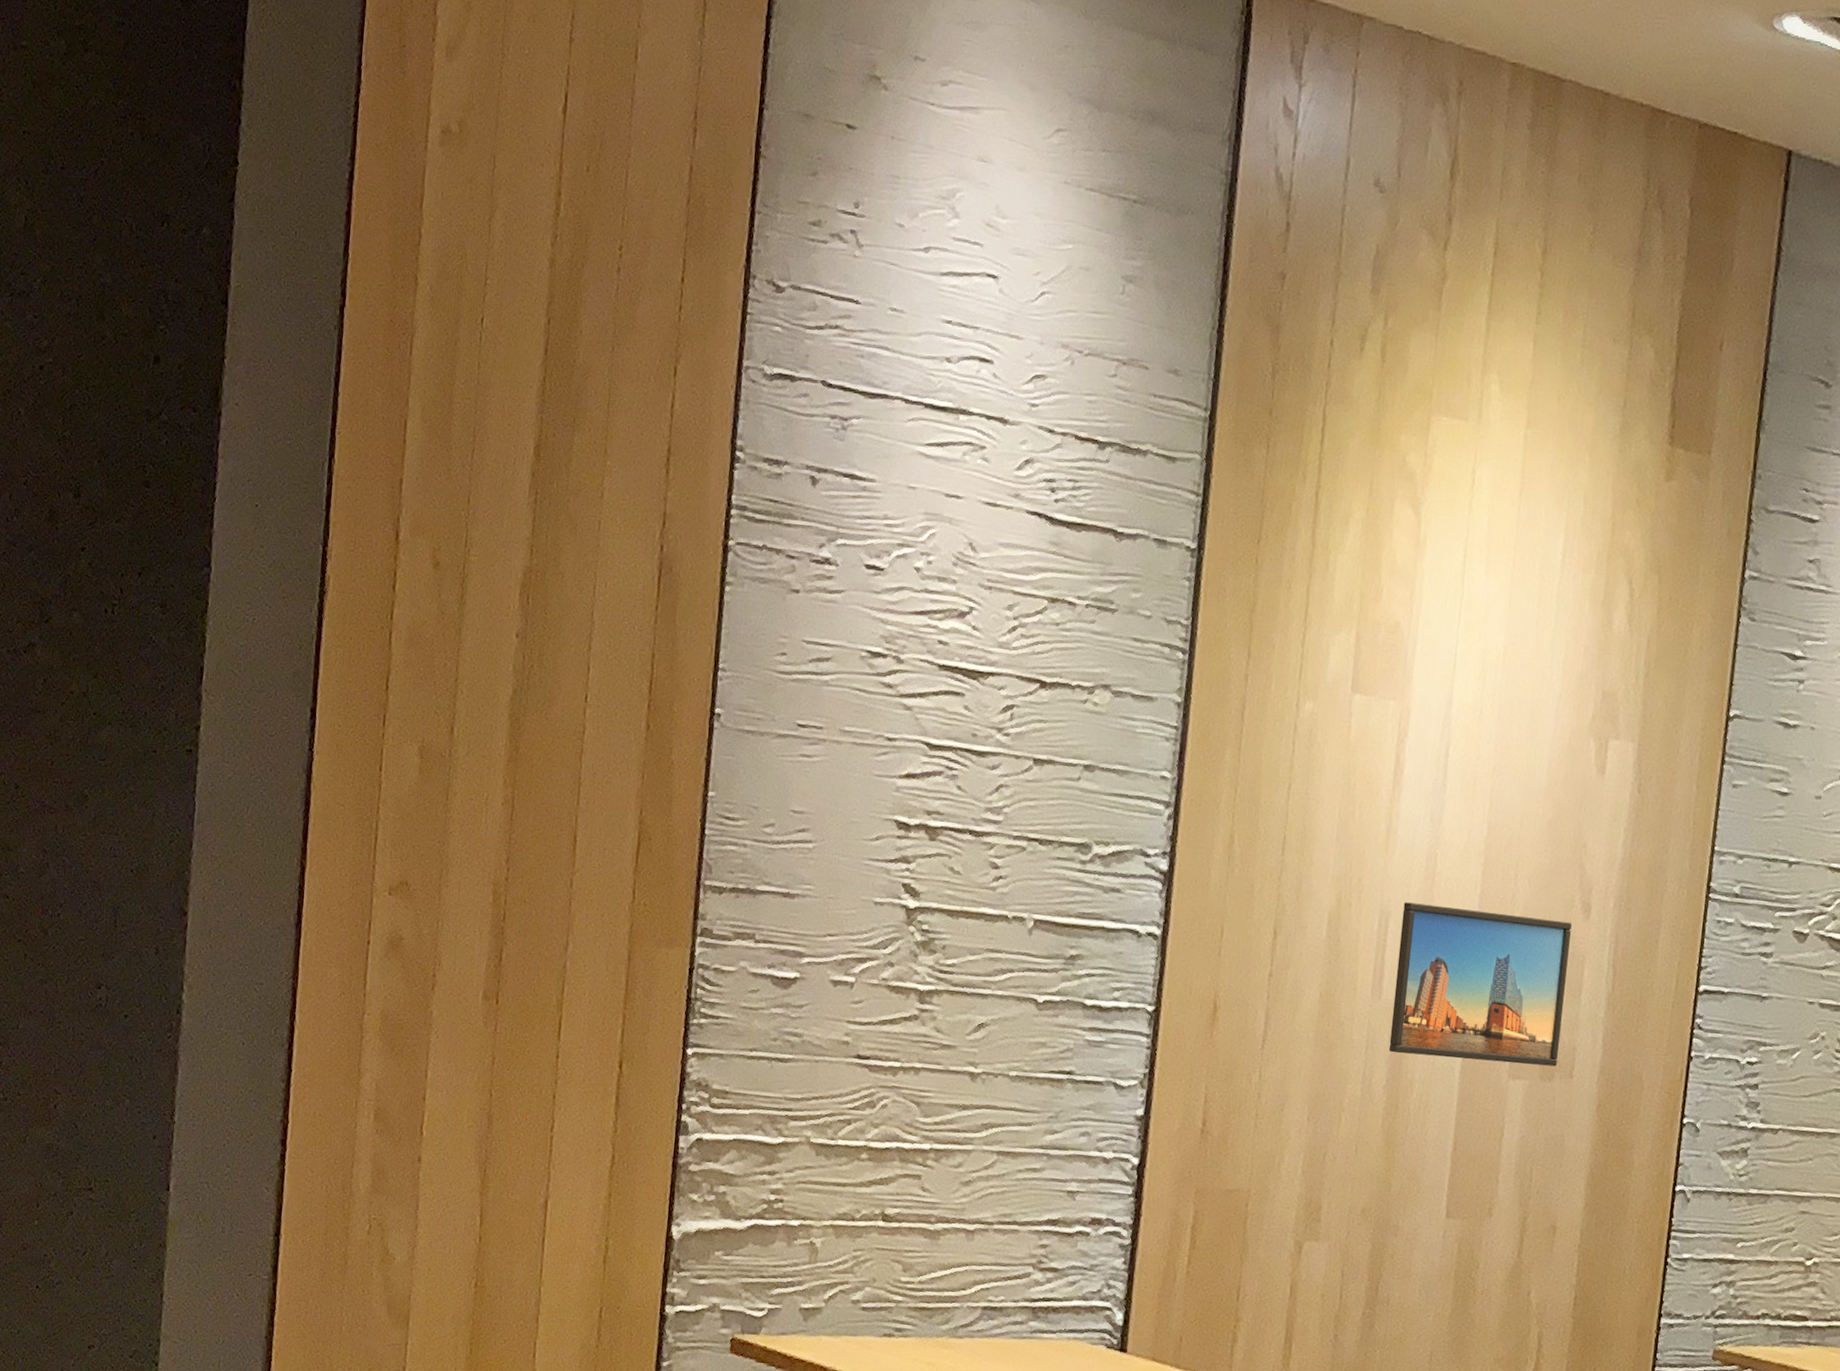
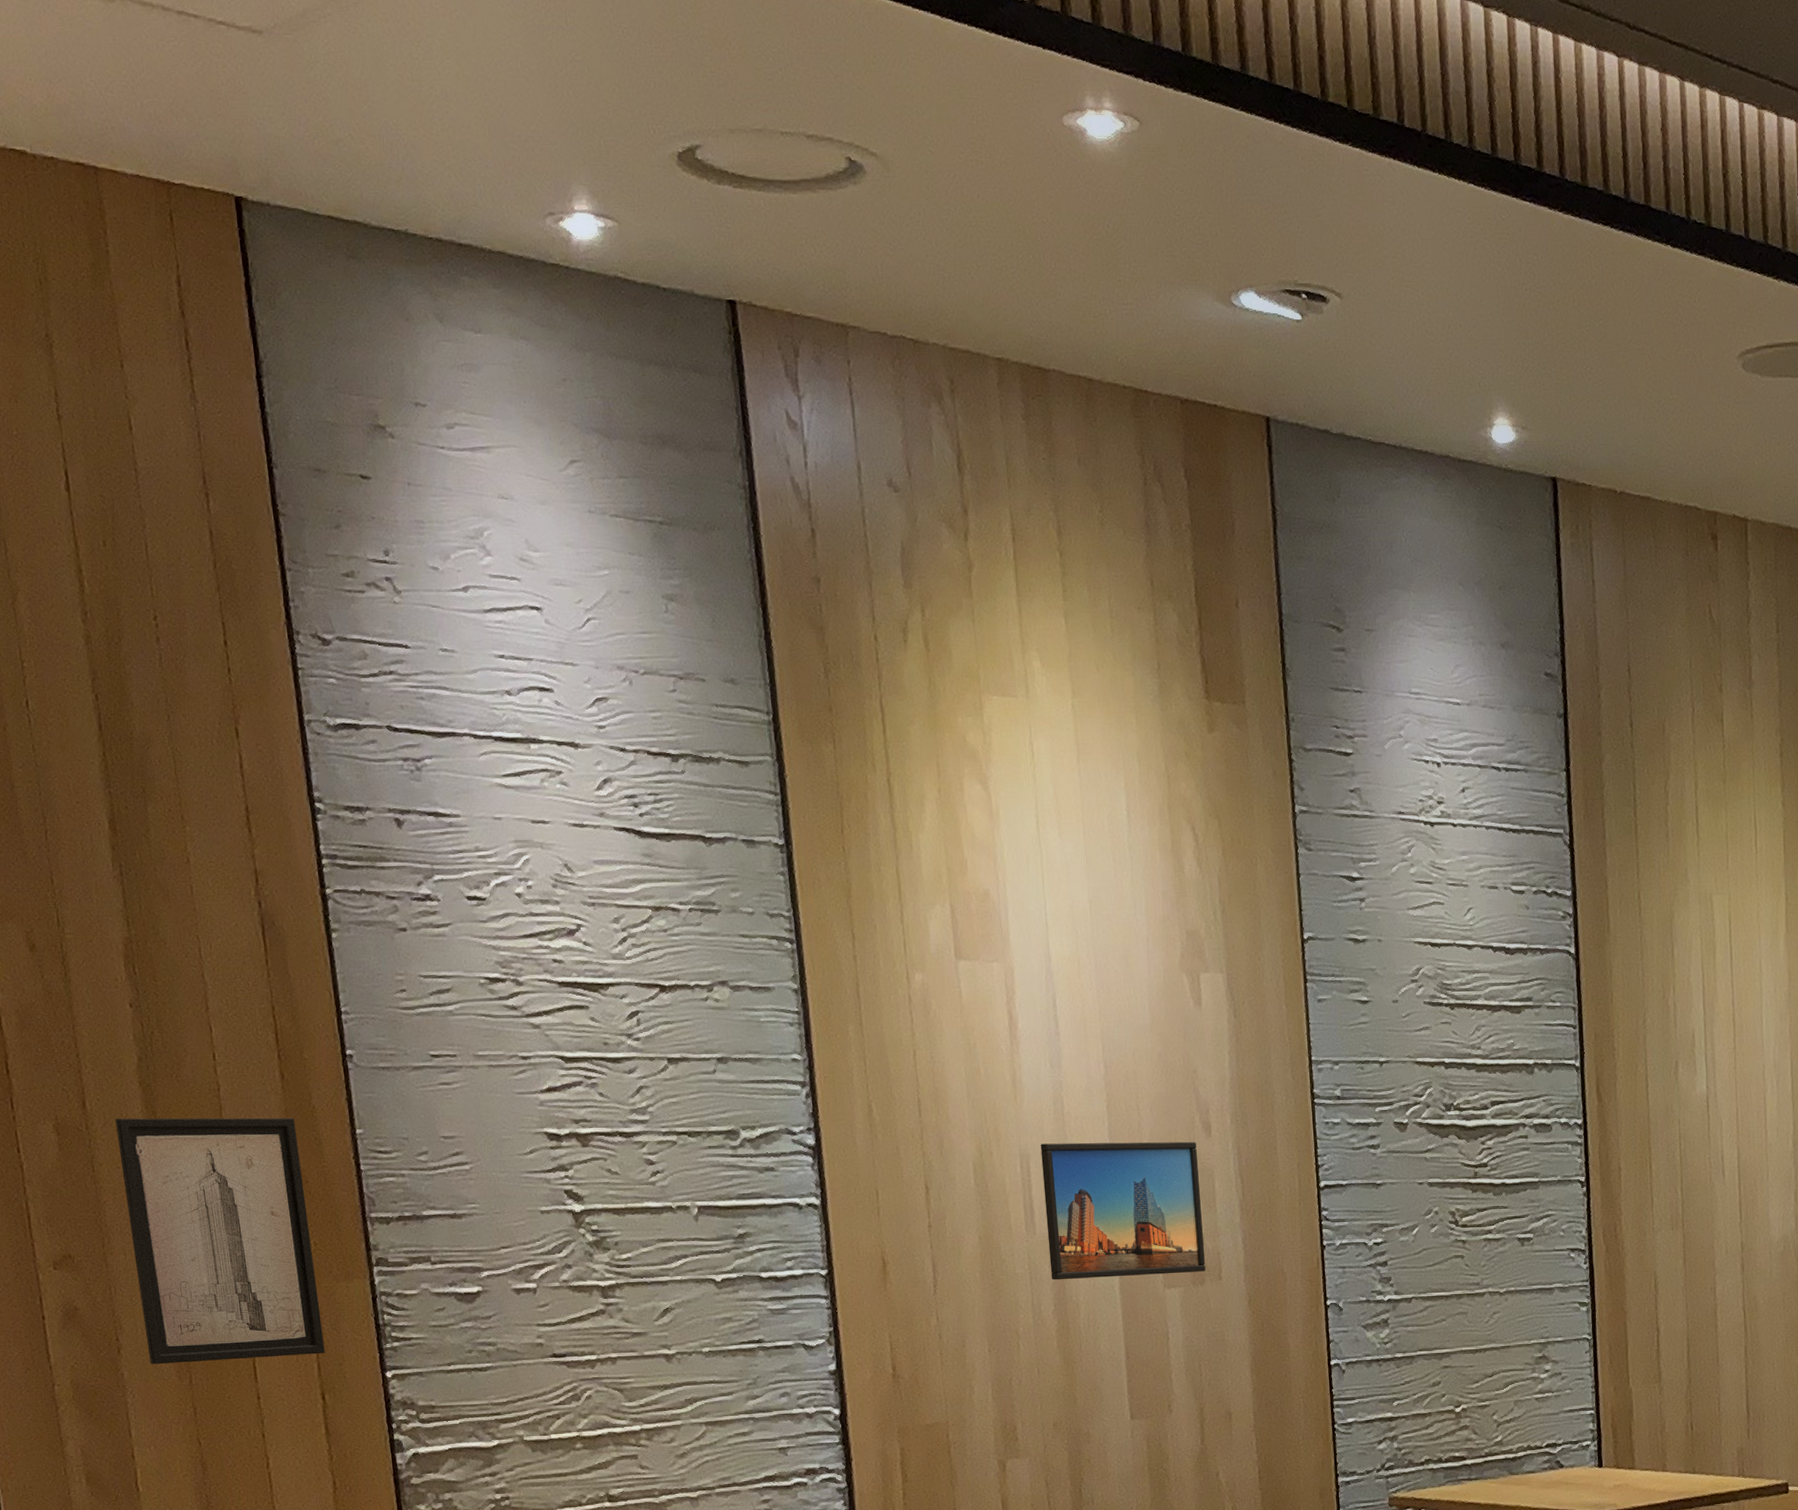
wall art: none [460,748,651,1020] -> present [115,1117,325,1364]

